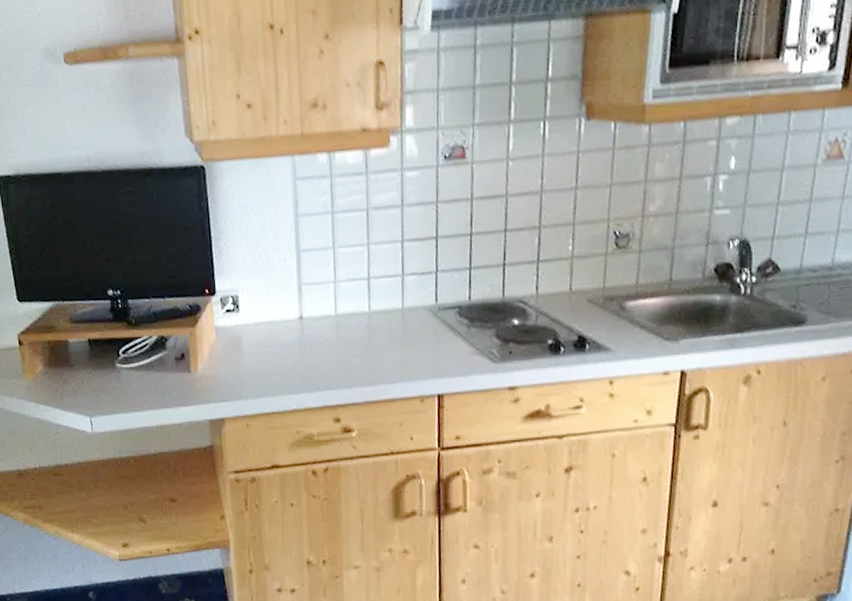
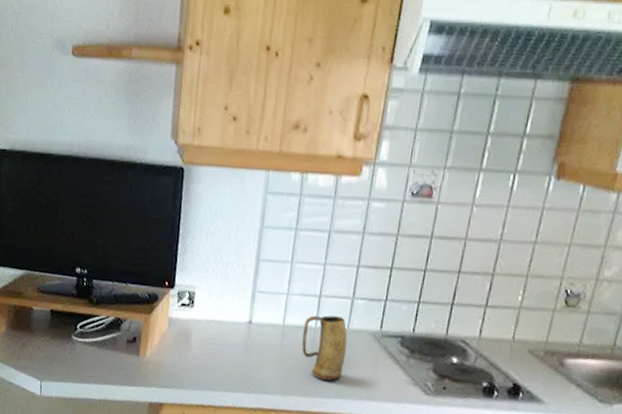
mug: none [357,296,405,365] -> present [301,315,347,381]

